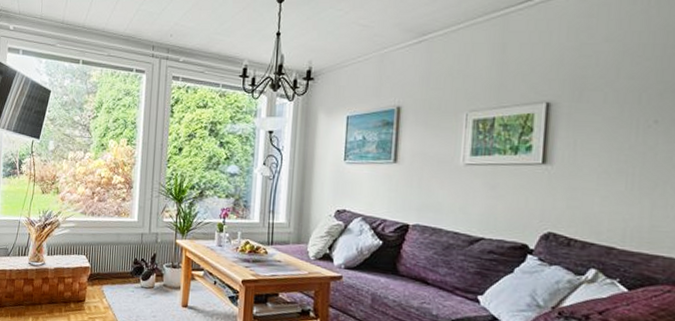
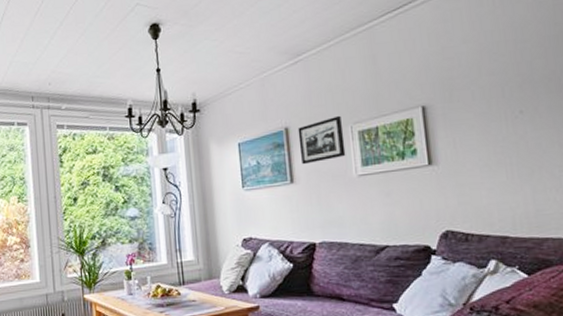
picture frame: none [408,101,458,146] -> present [297,115,346,165]

